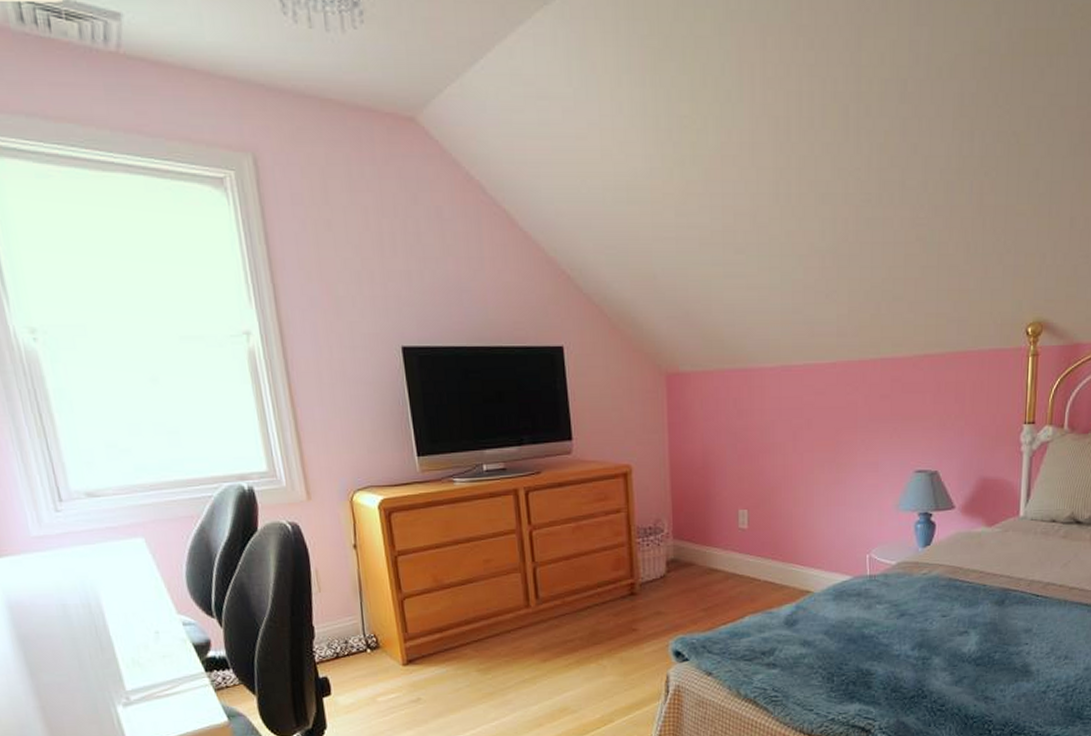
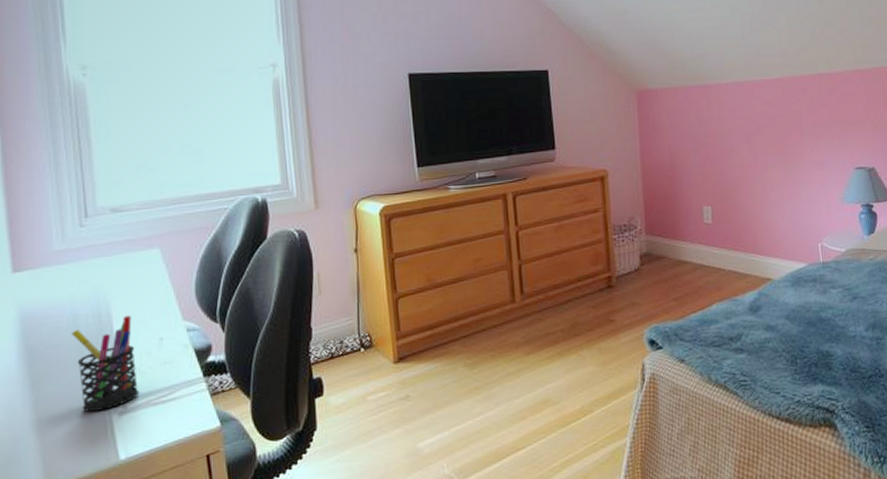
pen holder: none [63,607,142,702] -> present [72,315,140,412]

